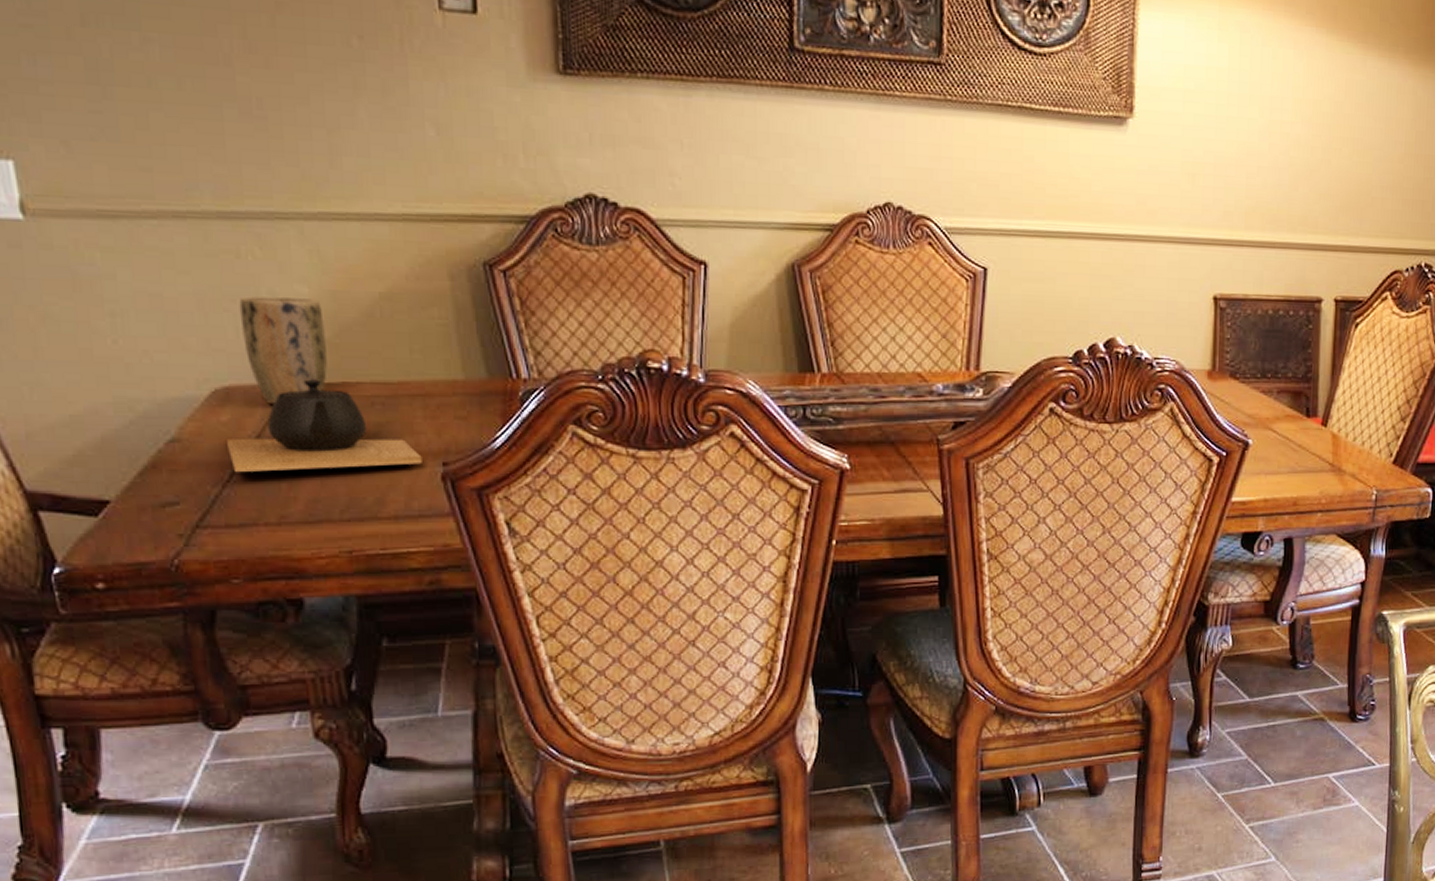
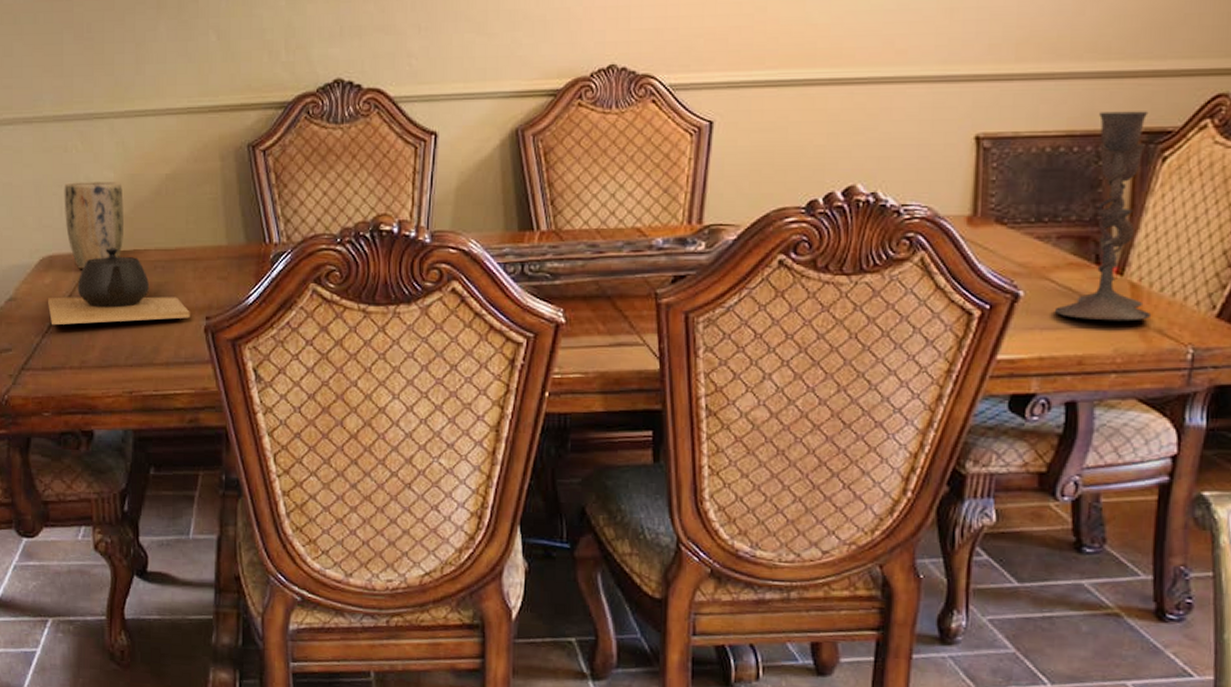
candlestick: none [1275,280,1348,467] -> present [1054,111,1152,321]

